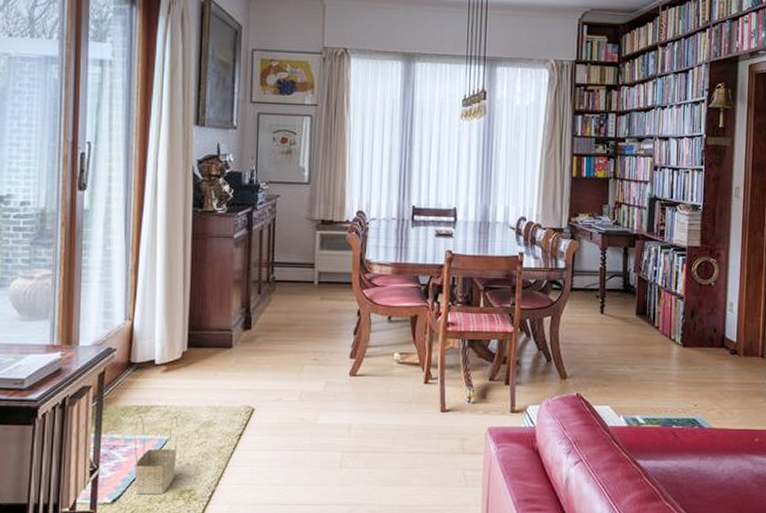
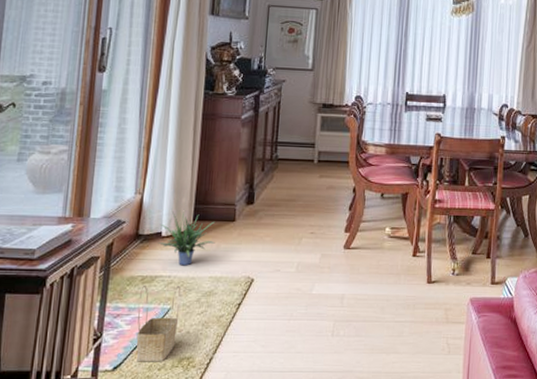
potted plant: none [152,336,212,395] -> present [158,210,215,266]

